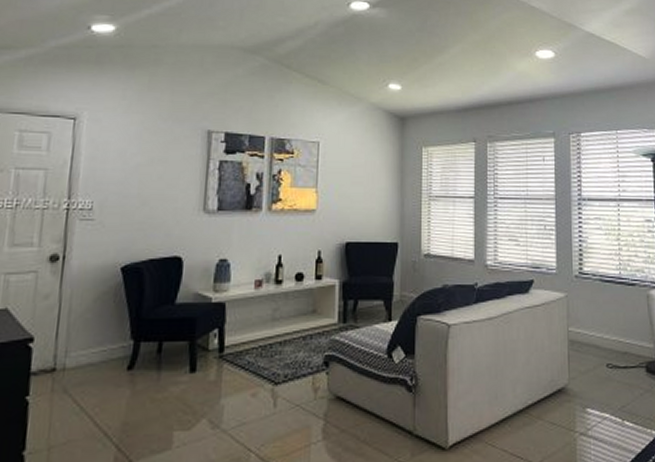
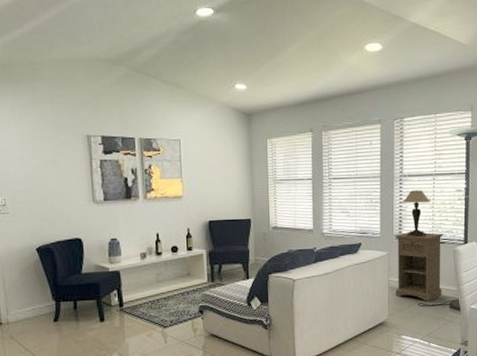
nightstand: none [573,269,636,362] -> present [394,232,444,302]
table lamp: none [581,217,616,277] -> present [402,190,431,237]

